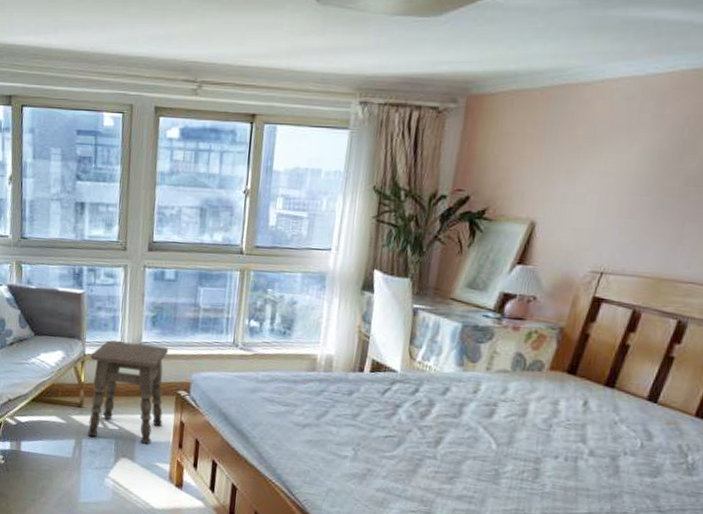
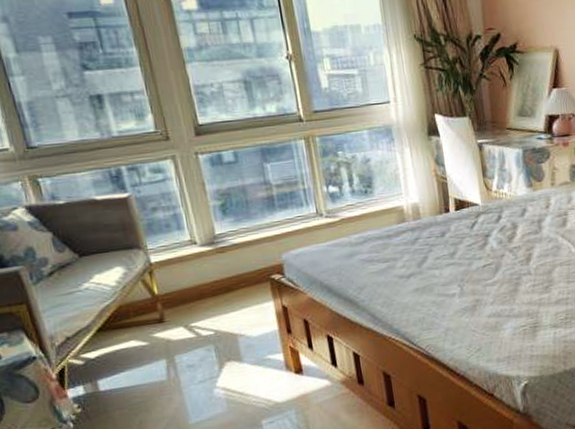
side table: present [87,340,169,445] -> none [158,233,264,352]

